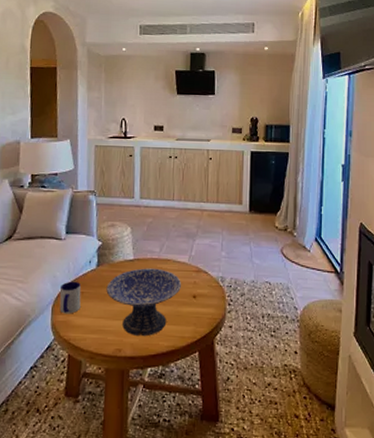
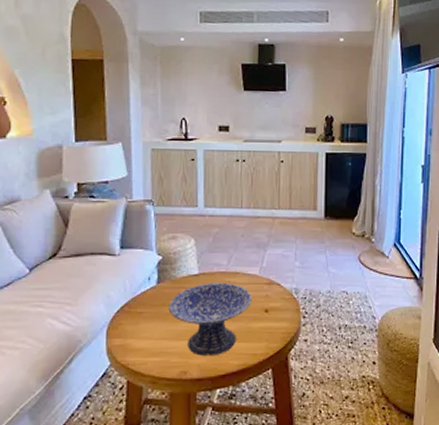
mug: present [59,281,82,314] -> none [115,300,140,337]

